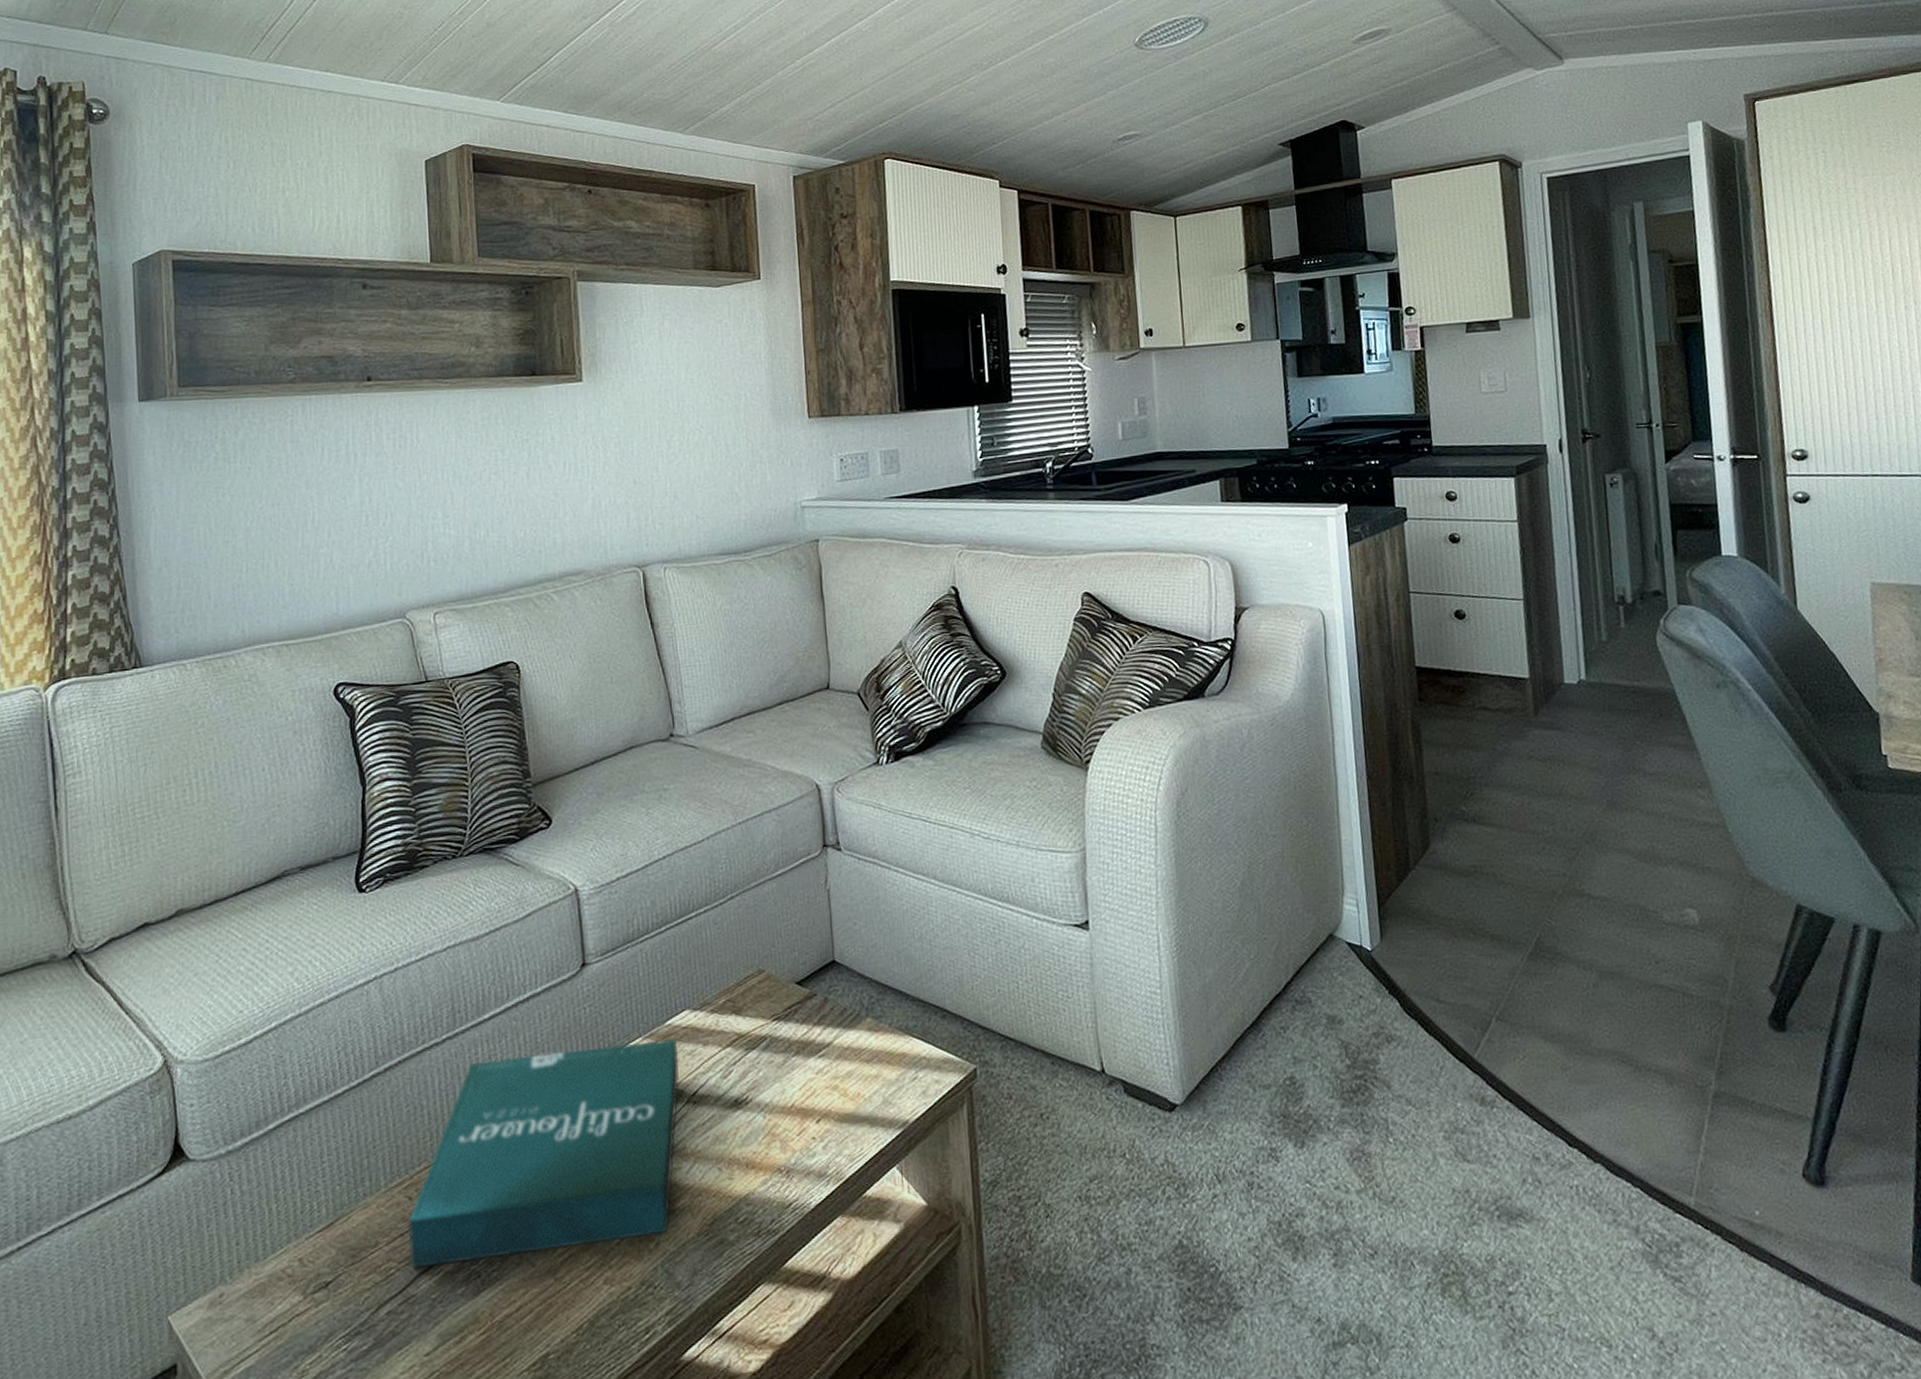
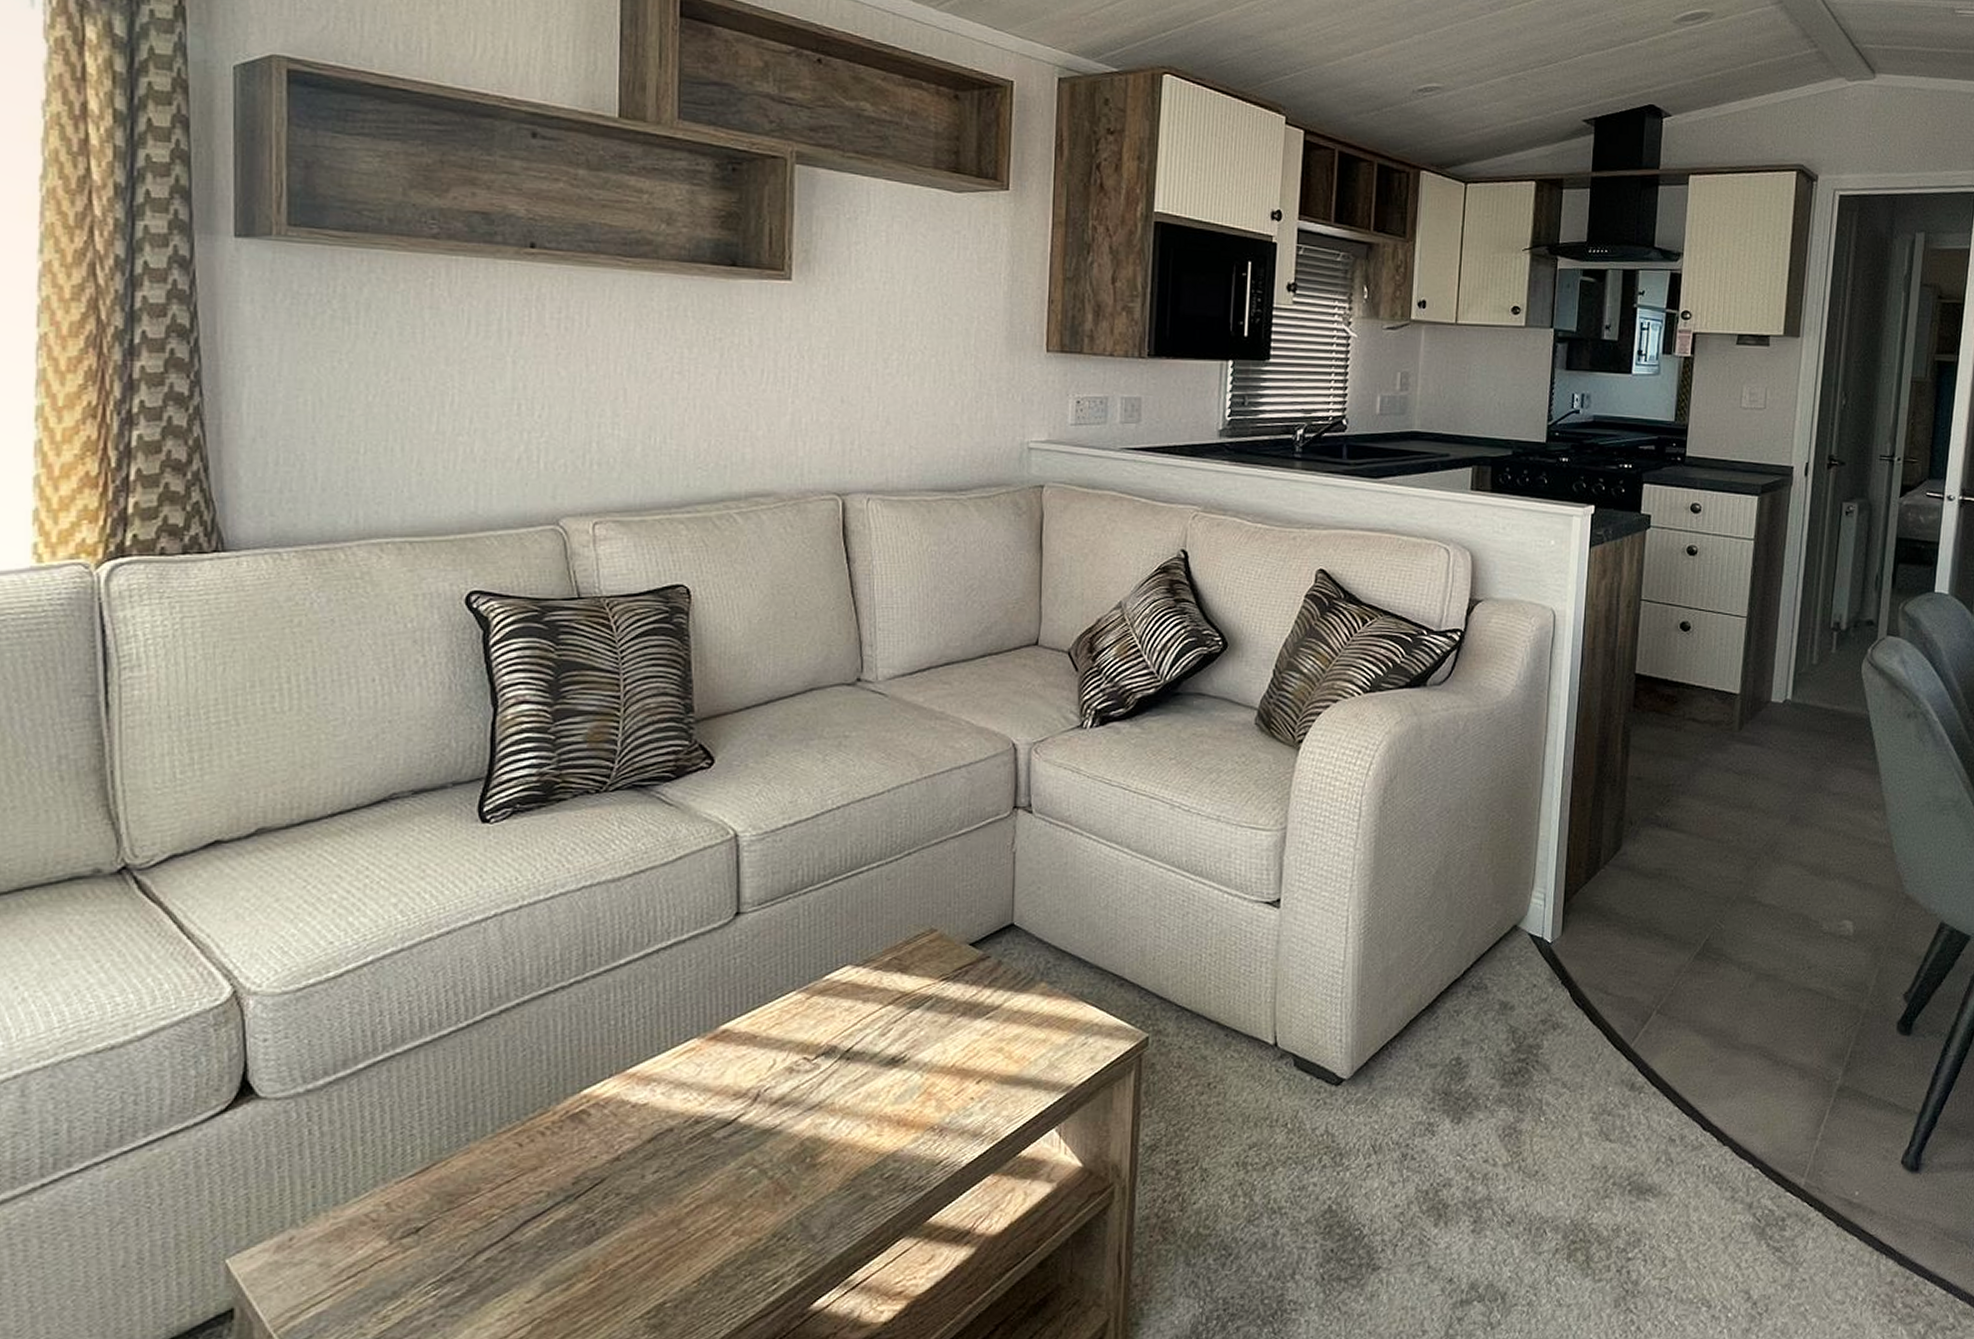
pizza box: present [407,1038,679,1267] -> none [515,993,834,1215]

